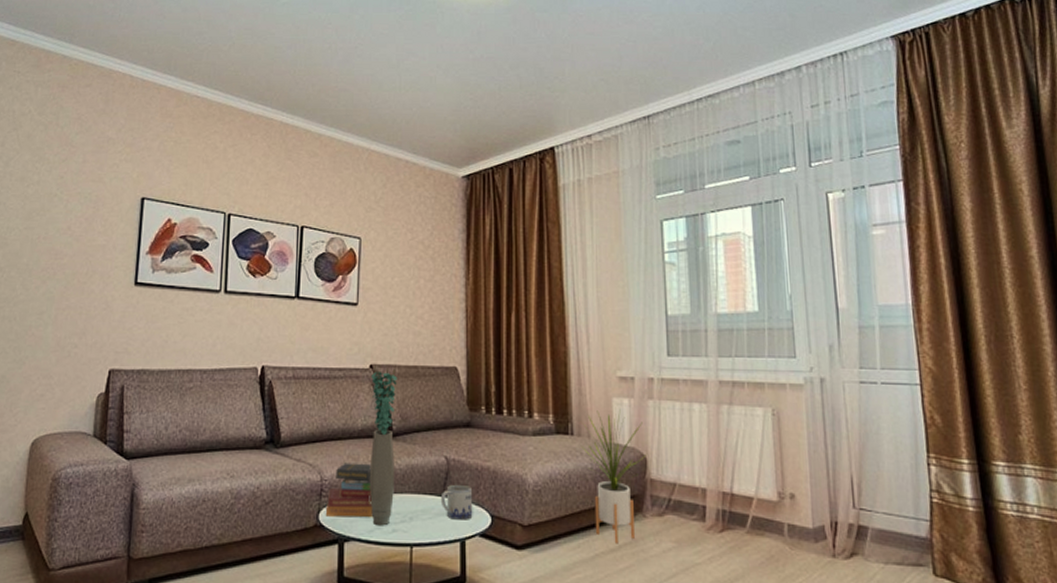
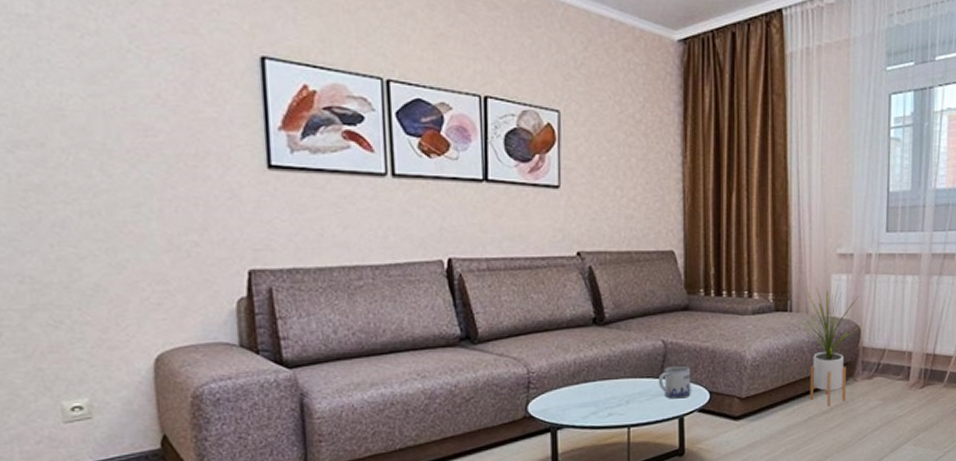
books: present [325,462,373,518] -> none [534,352,587,408]
vase: present [369,364,397,526] -> none [579,252,610,412]

